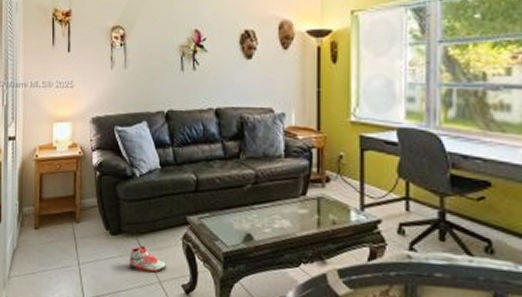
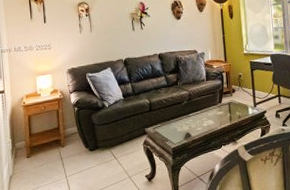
sneaker: present [129,245,166,273] -> none [105,154,133,173]

